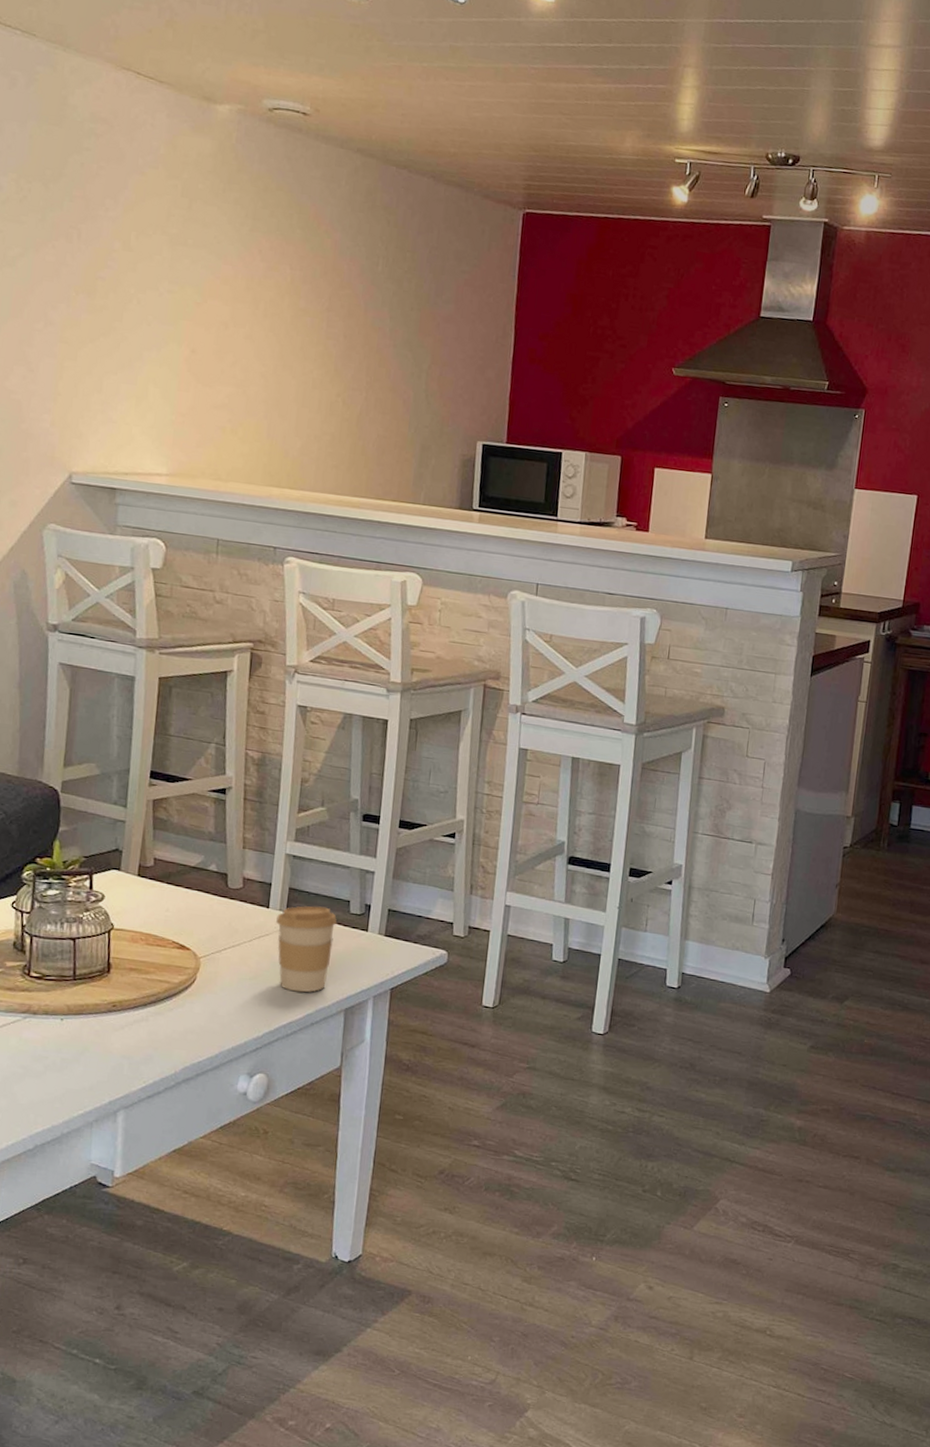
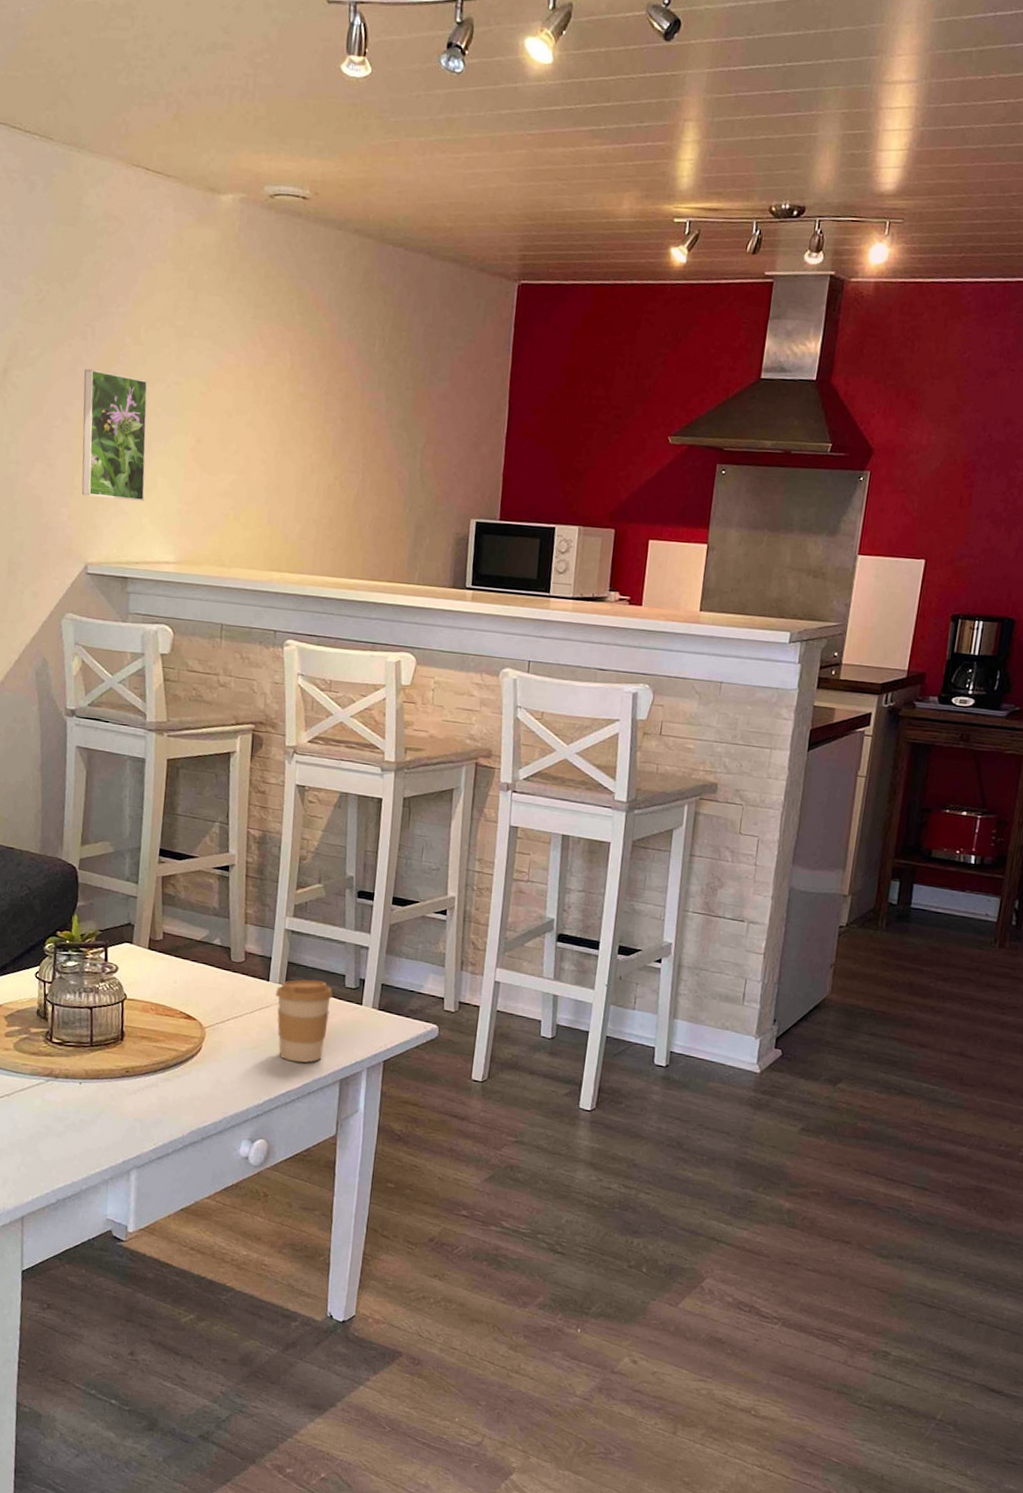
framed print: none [66,272,139,411] -> present [81,369,148,501]

